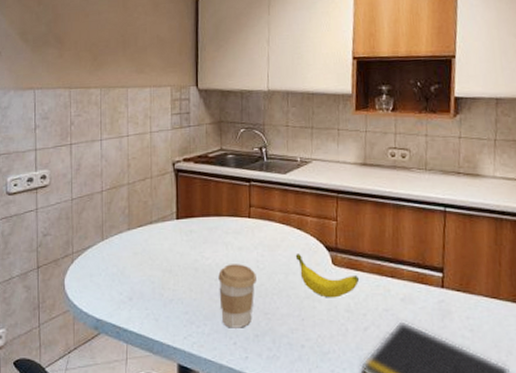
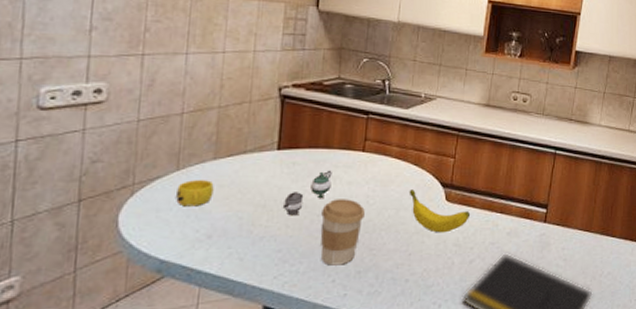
cup: none [104,249,130,272] -> present [176,180,214,207]
teapot: none [185,236,224,280] -> present [282,170,332,216]

